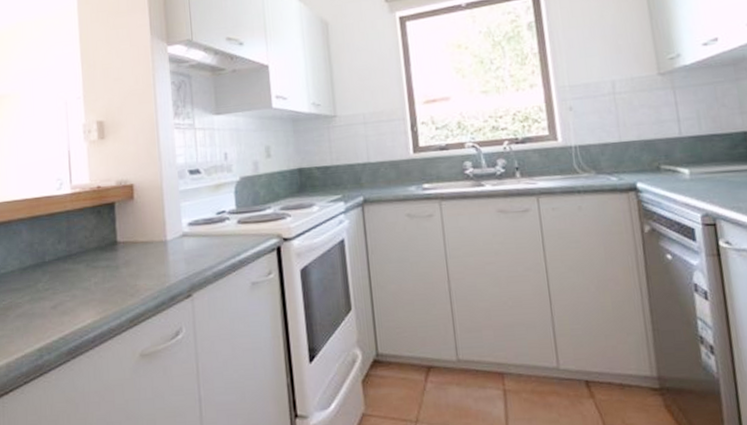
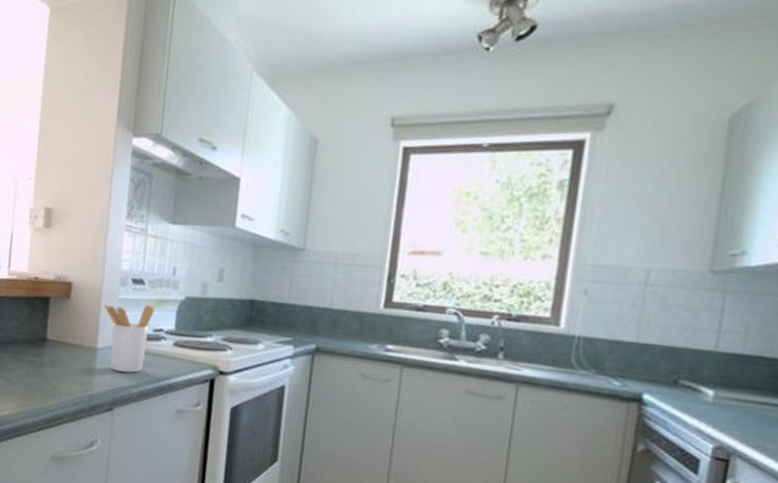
utensil holder: none [167,190,214,259] -> present [104,304,154,373]

